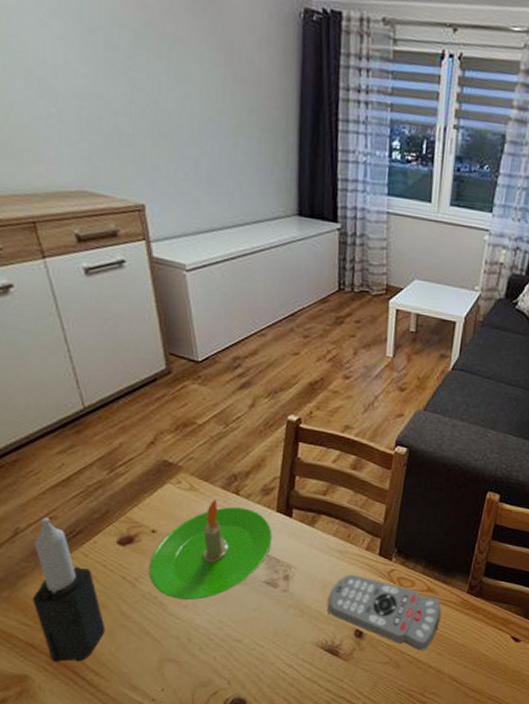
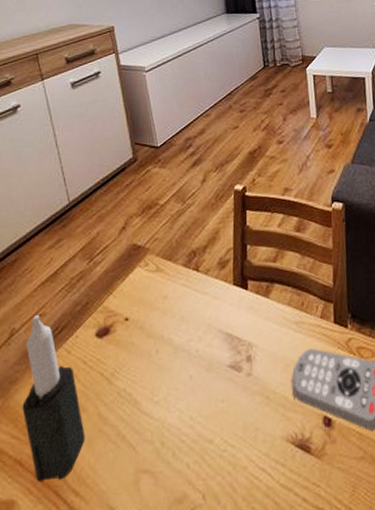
candle: present [149,500,272,600] -> none [124,279,232,394]

